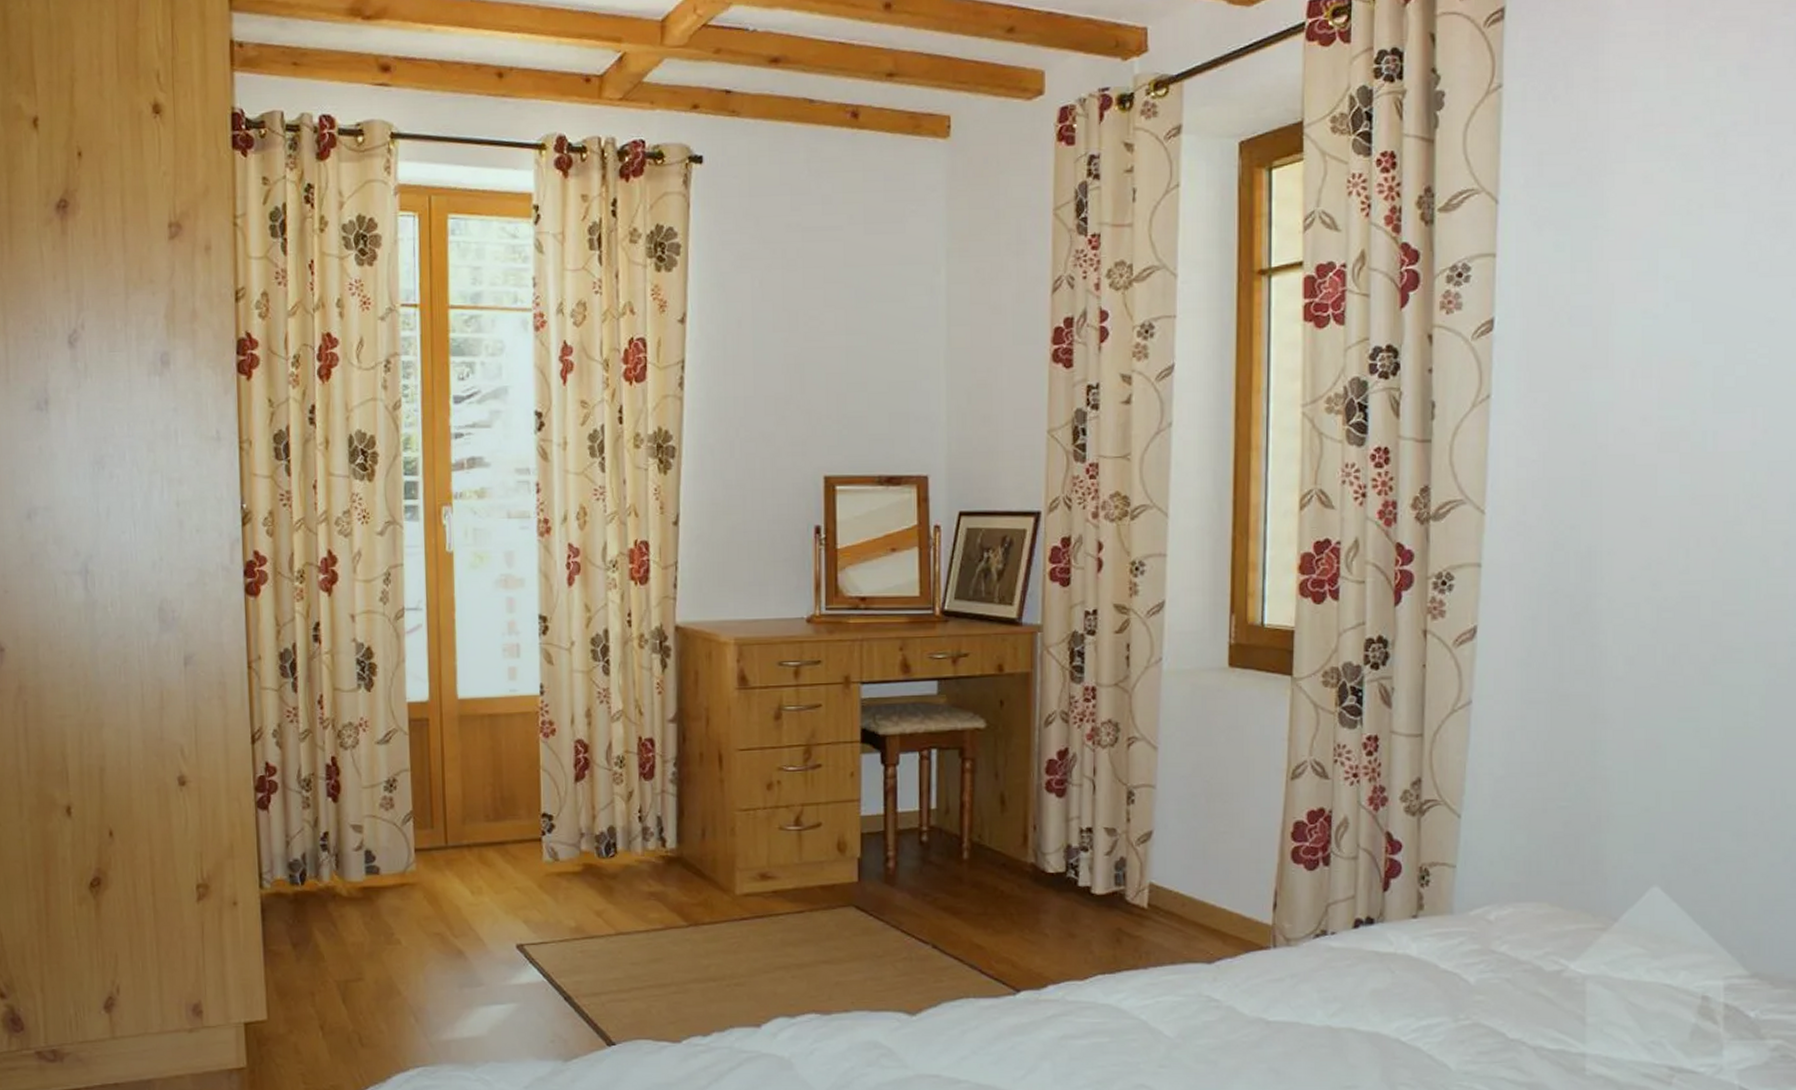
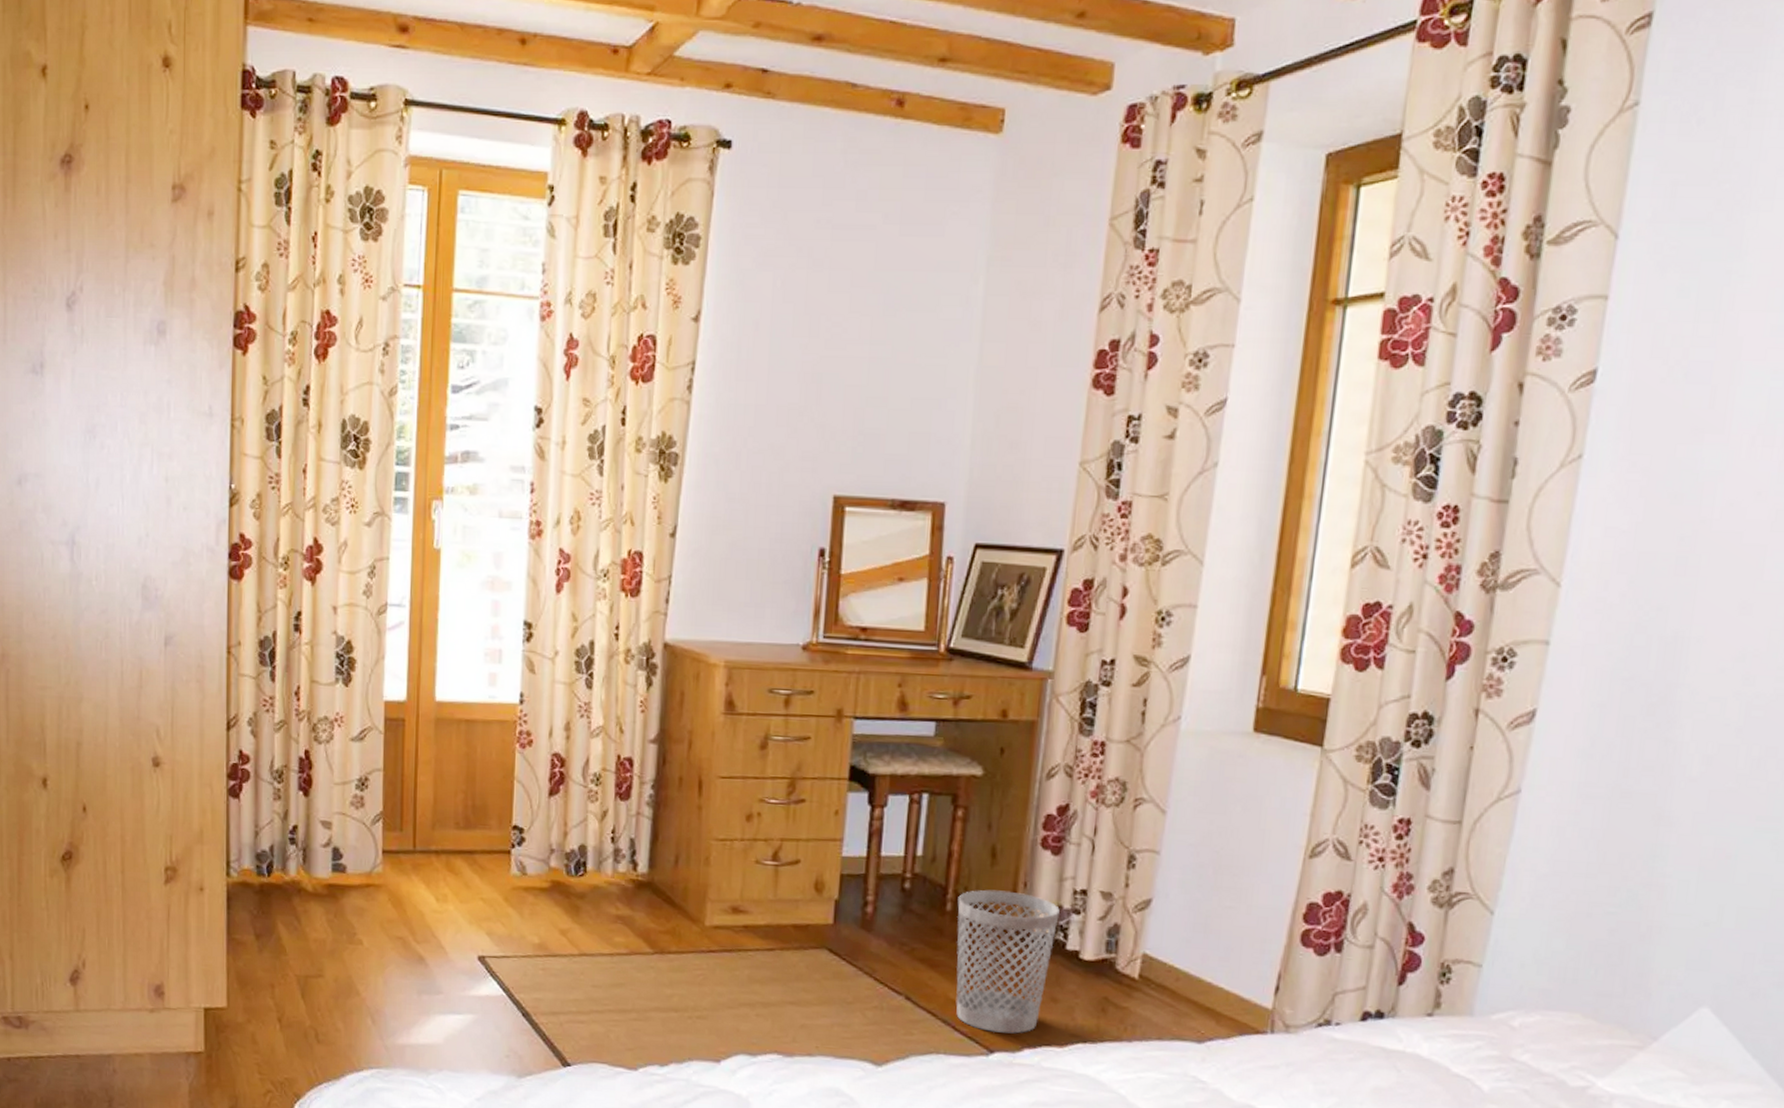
wastebasket: none [973,835,1069,972] -> present [956,889,1060,1034]

